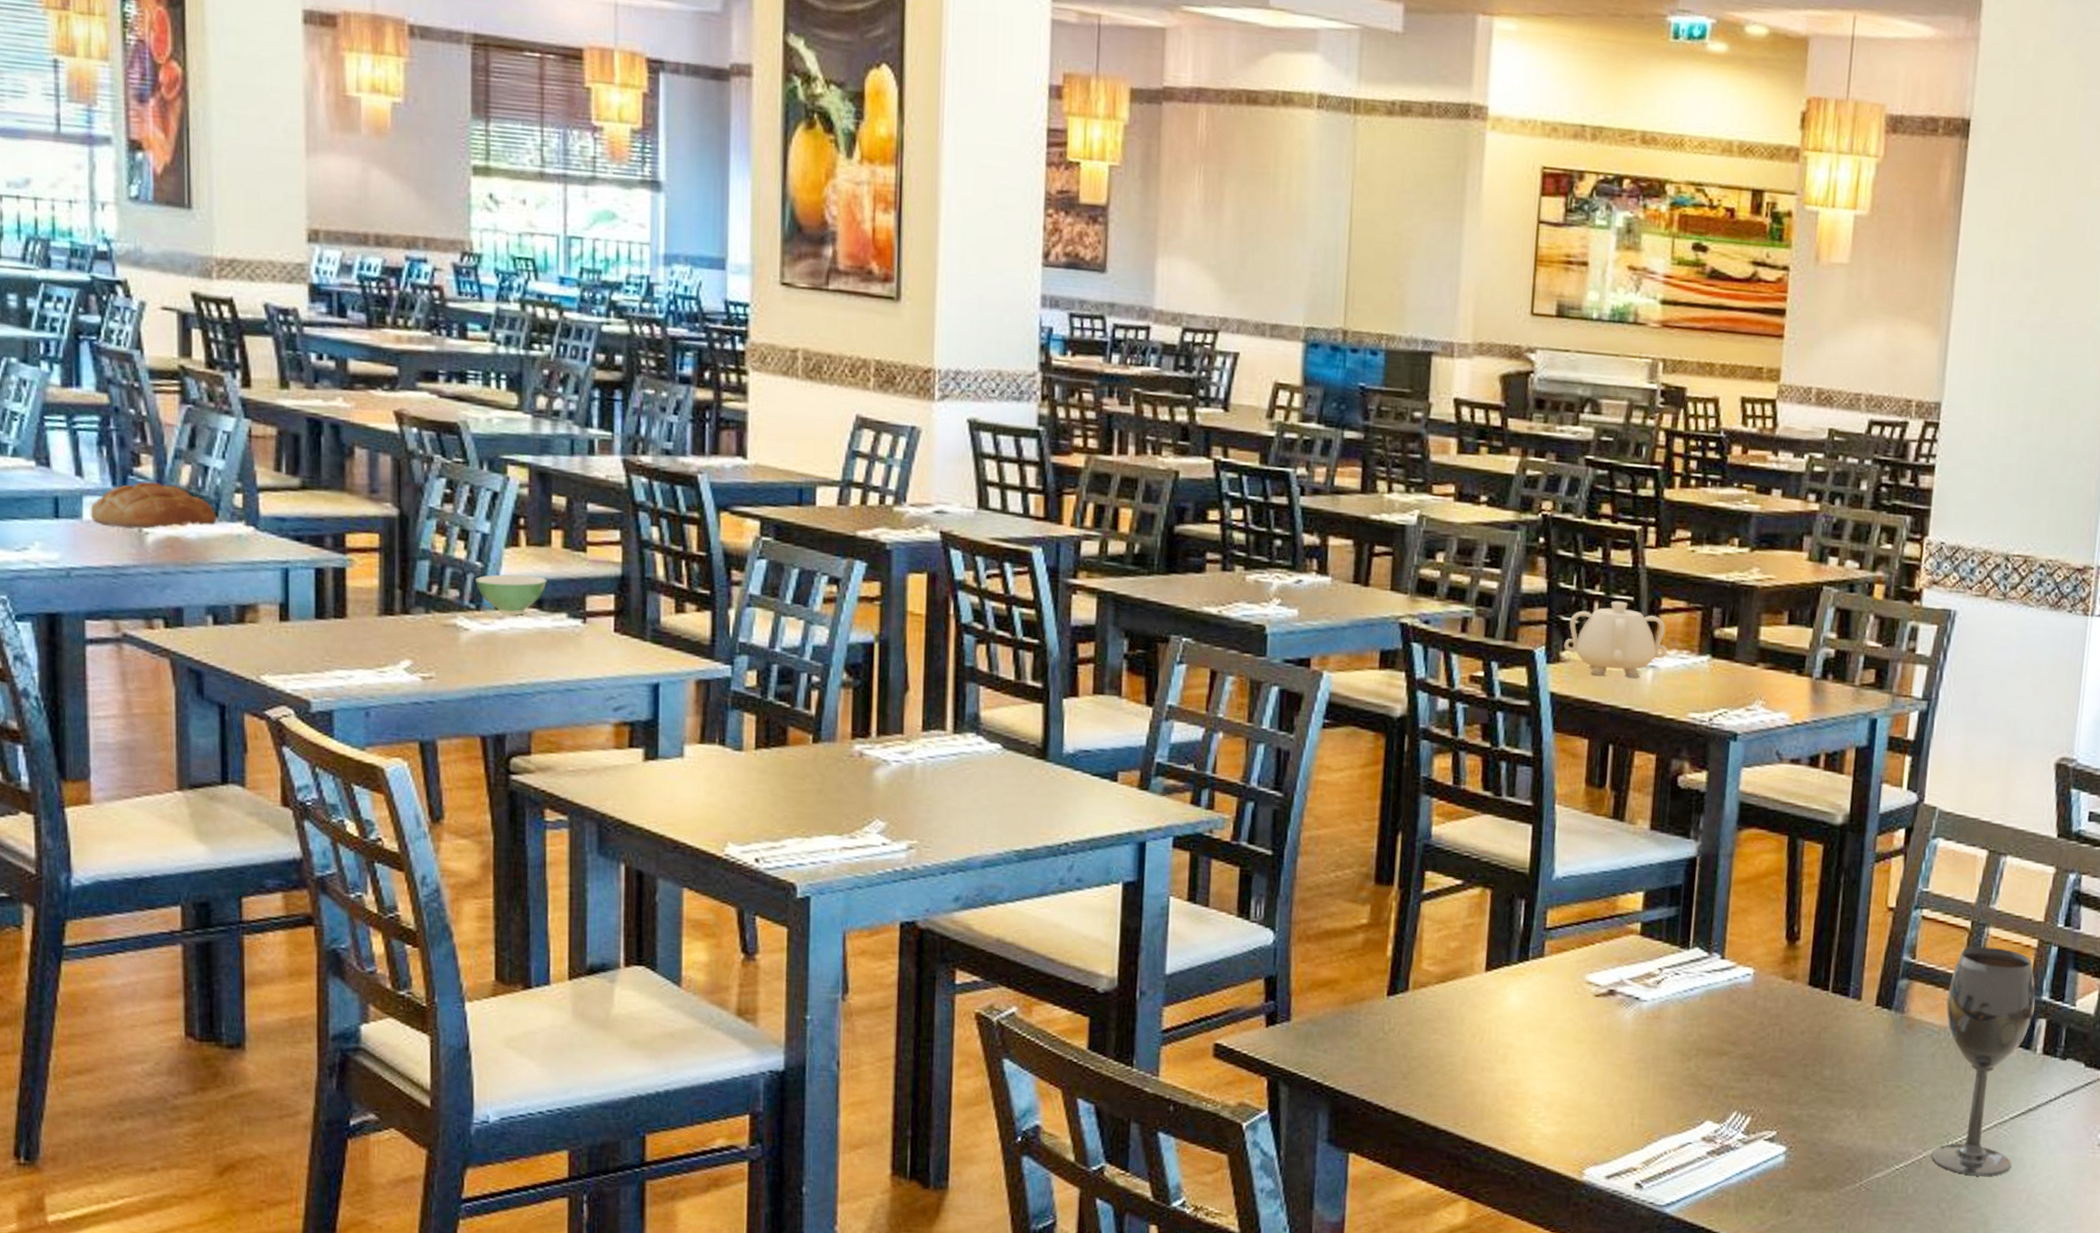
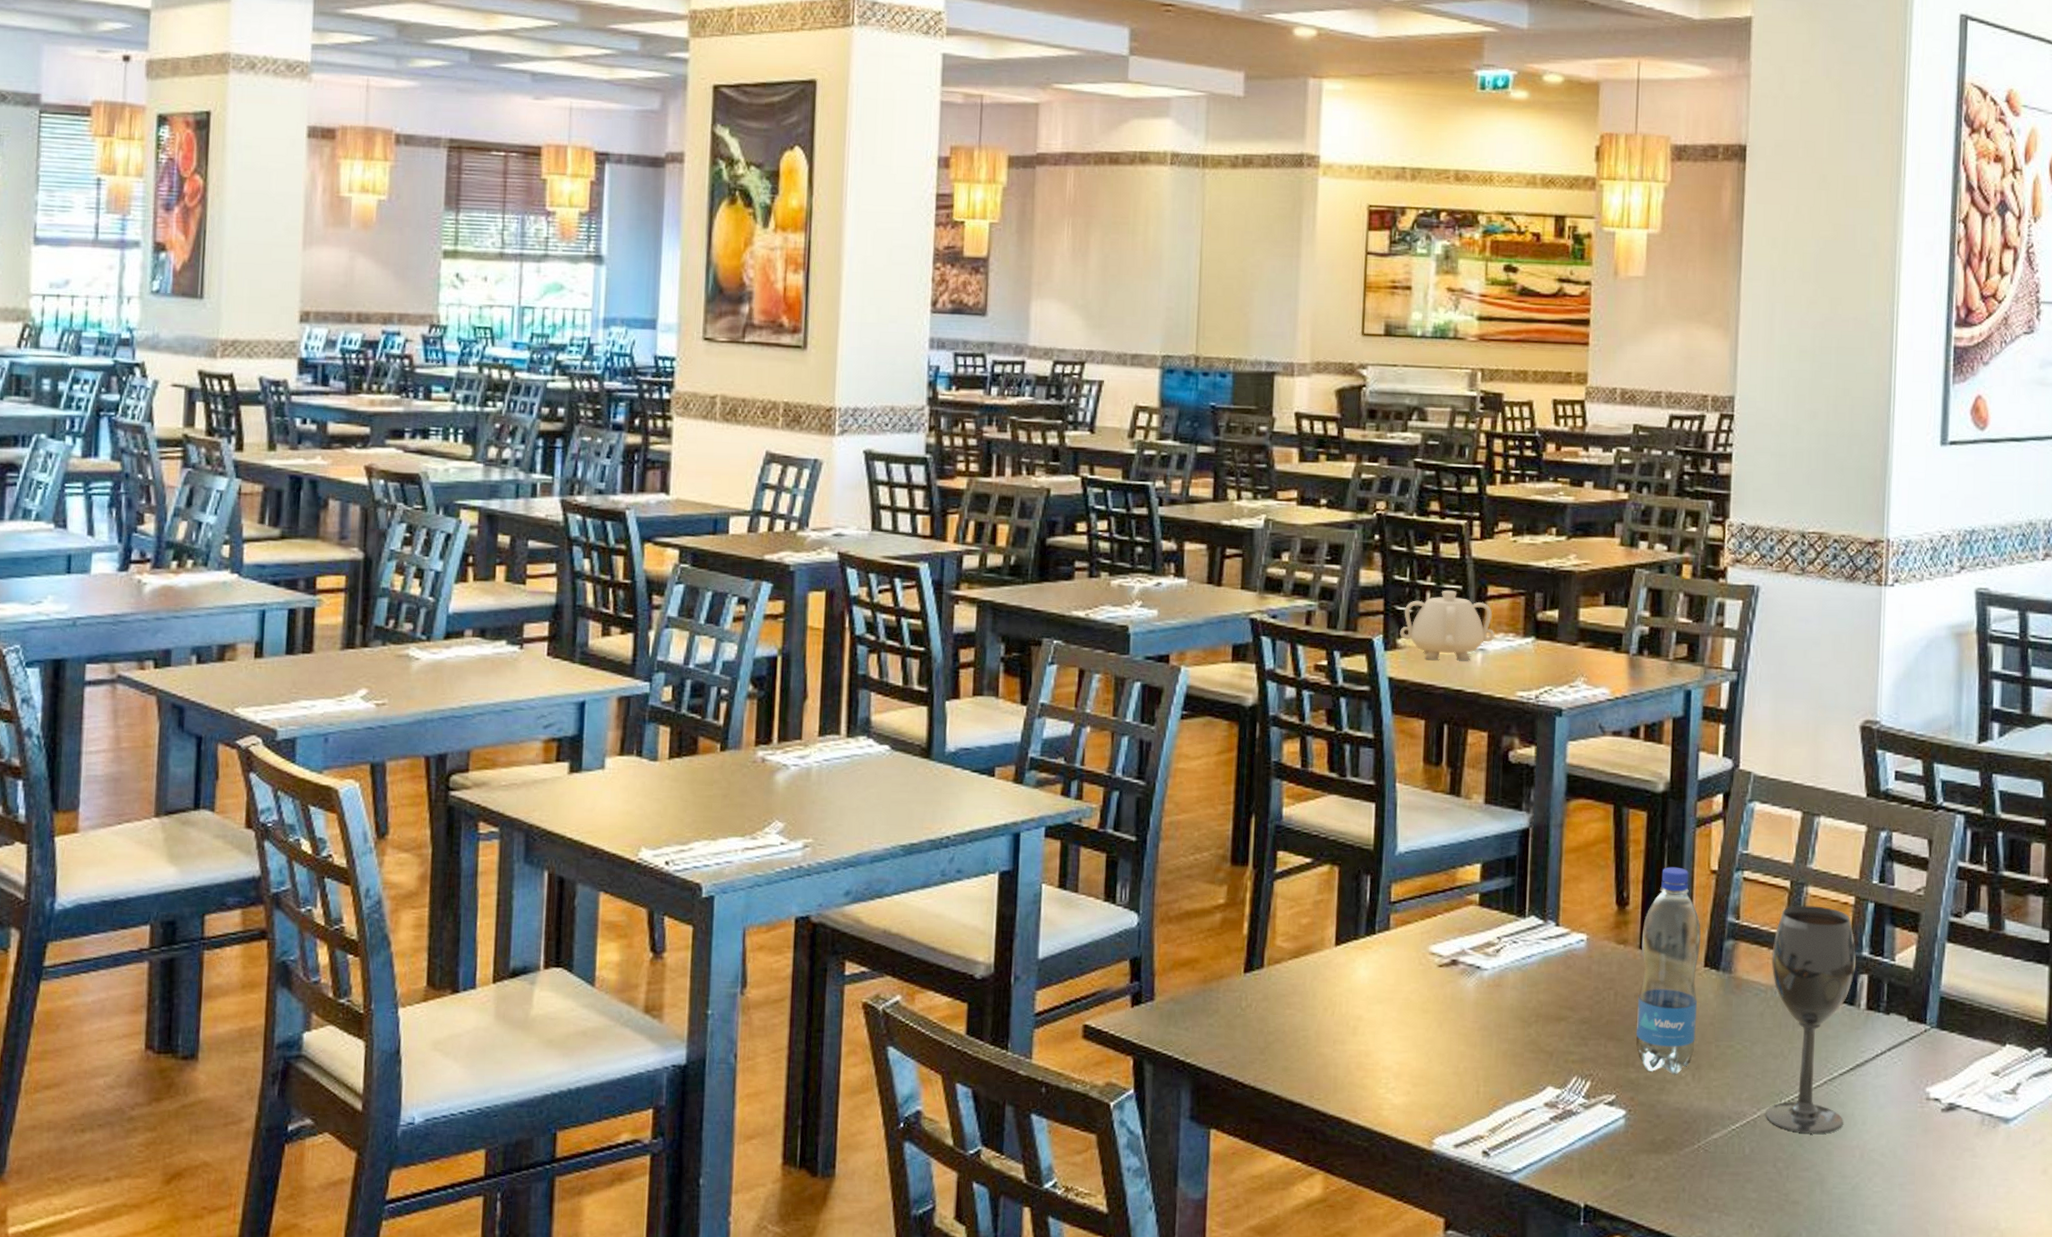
bread: present [90,481,217,530] -> none [97,537,207,581]
bowl: present [475,574,548,615] -> none [427,607,491,644]
bottle: none [1799,902,1874,1114] -> present [1635,867,1701,1075]

